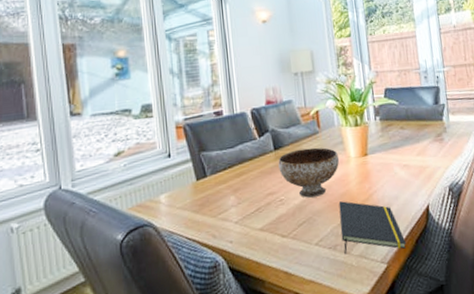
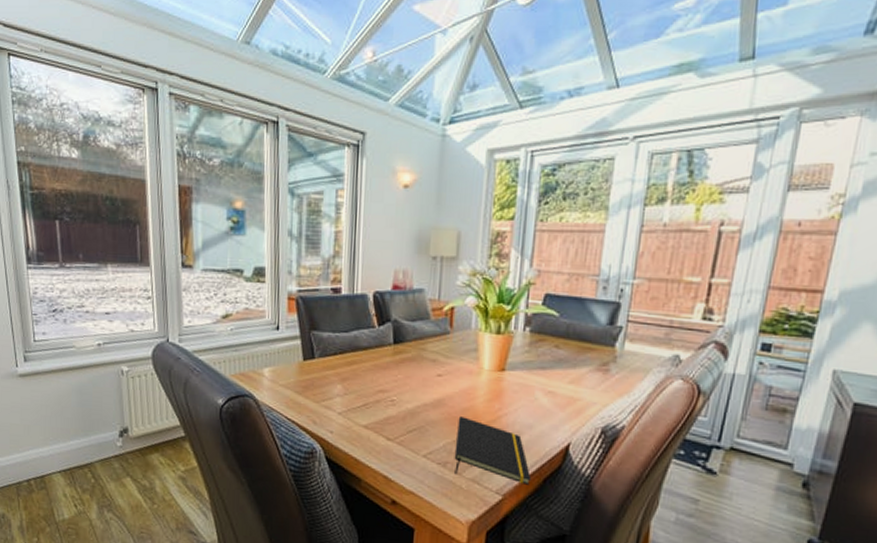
bowl: present [278,147,339,198] -> none [395,348,468,406]

